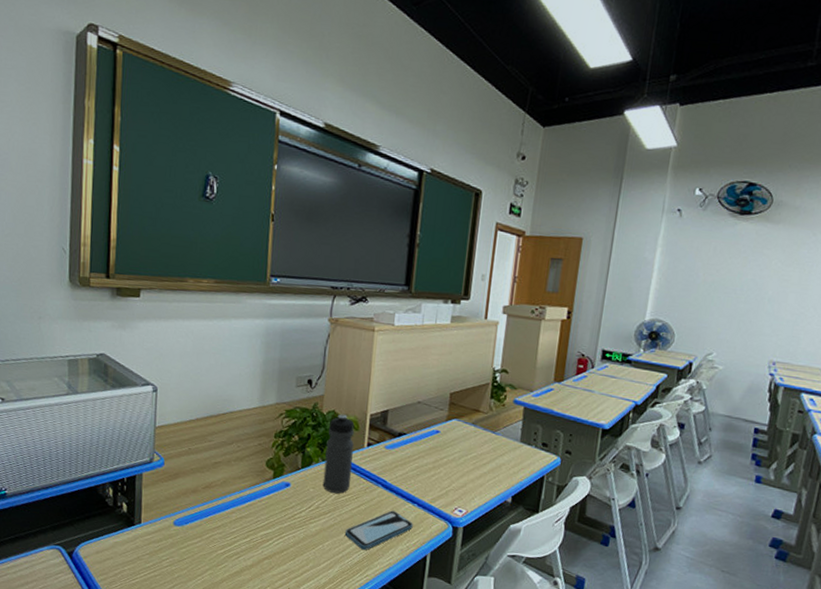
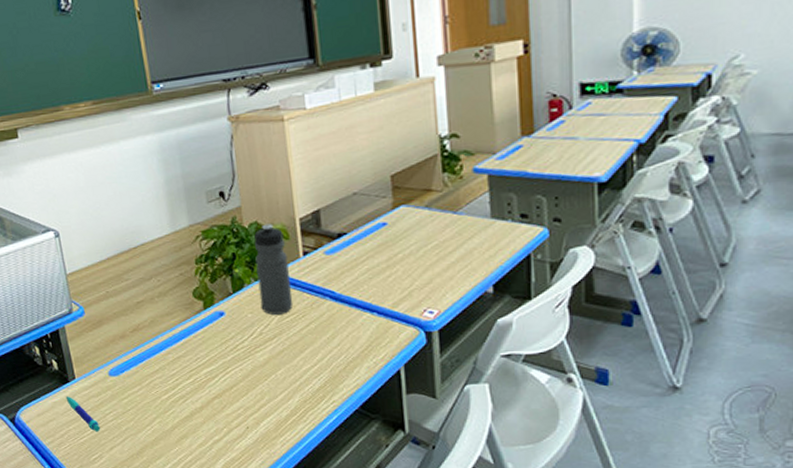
pen: none [127,538,155,576] -> present [65,395,101,432]
smartphone: present [344,510,413,550] -> none [297,324,377,373]

